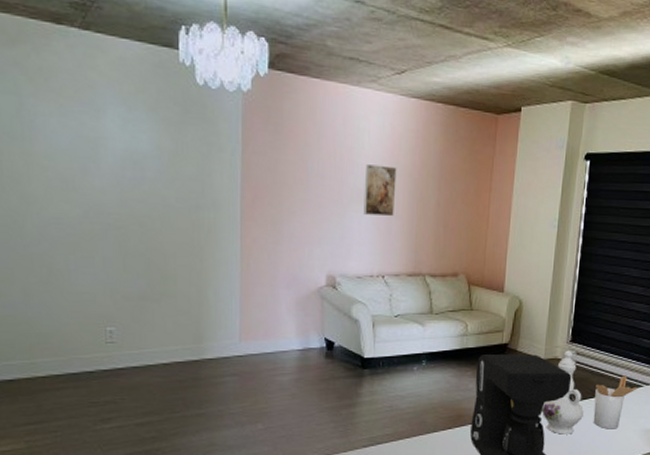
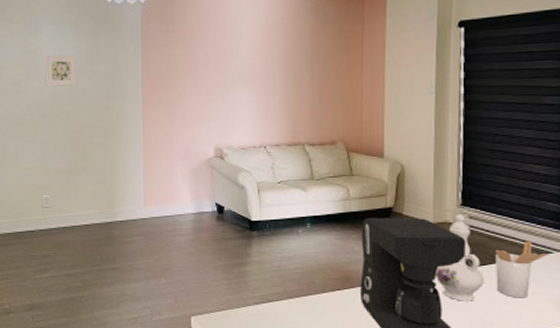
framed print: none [110,147,155,189] -> present [45,55,77,86]
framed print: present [363,164,397,217] -> none [243,50,273,94]

